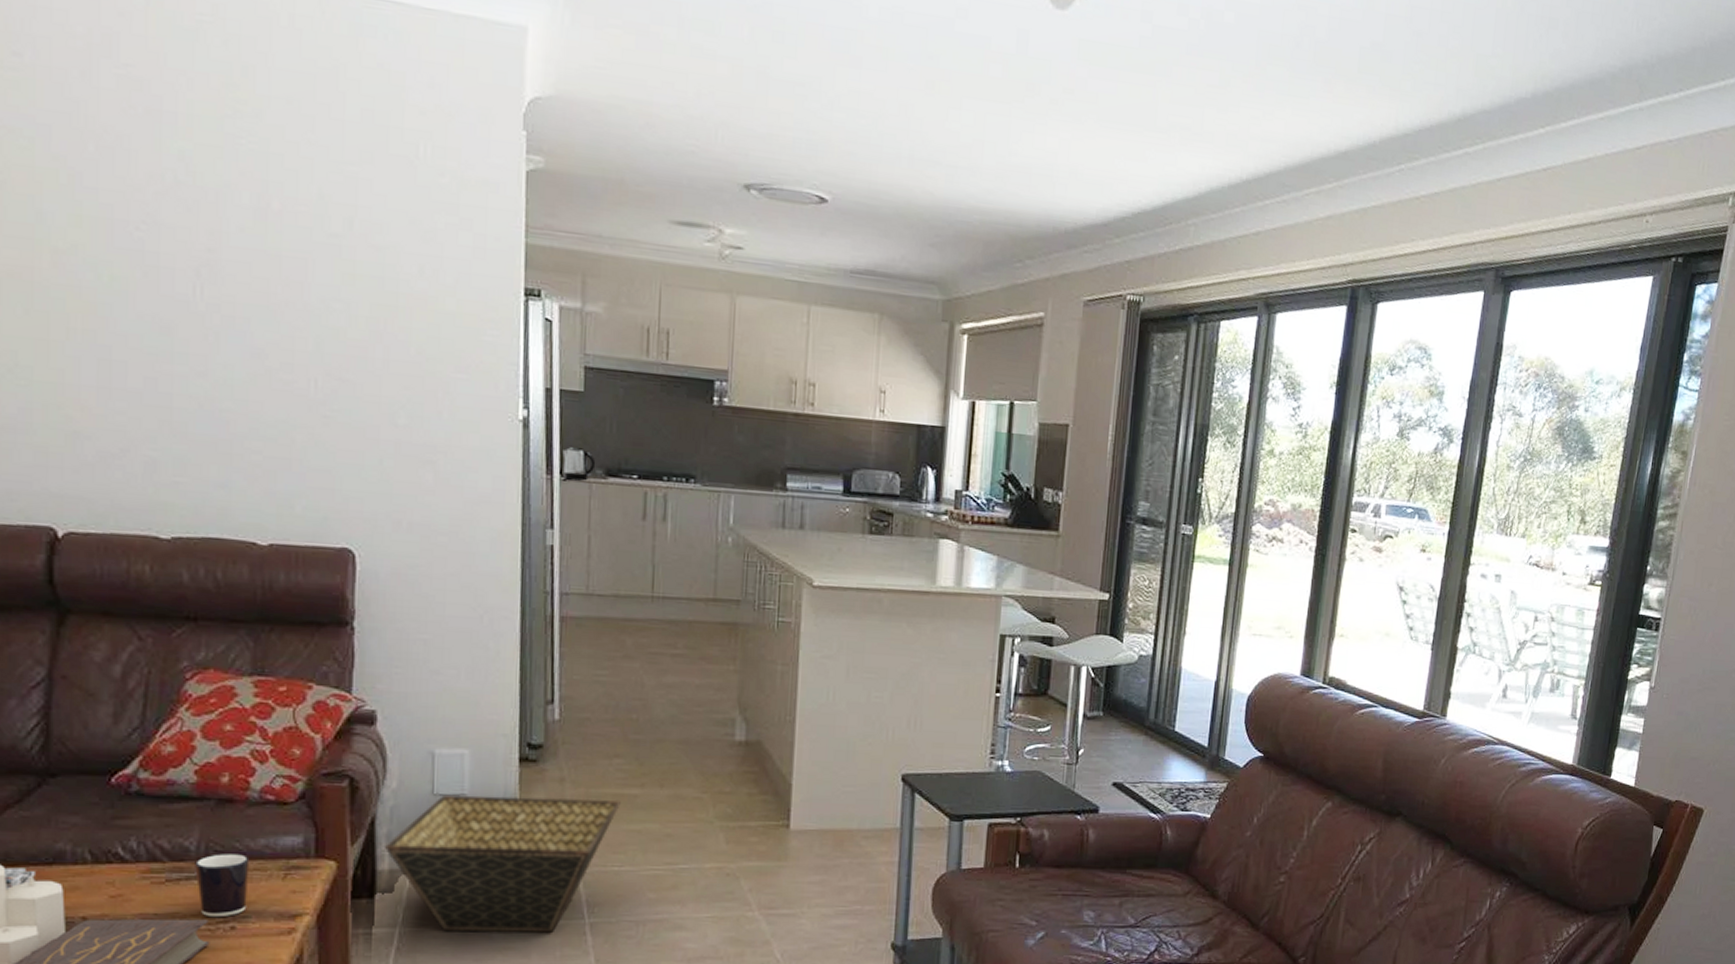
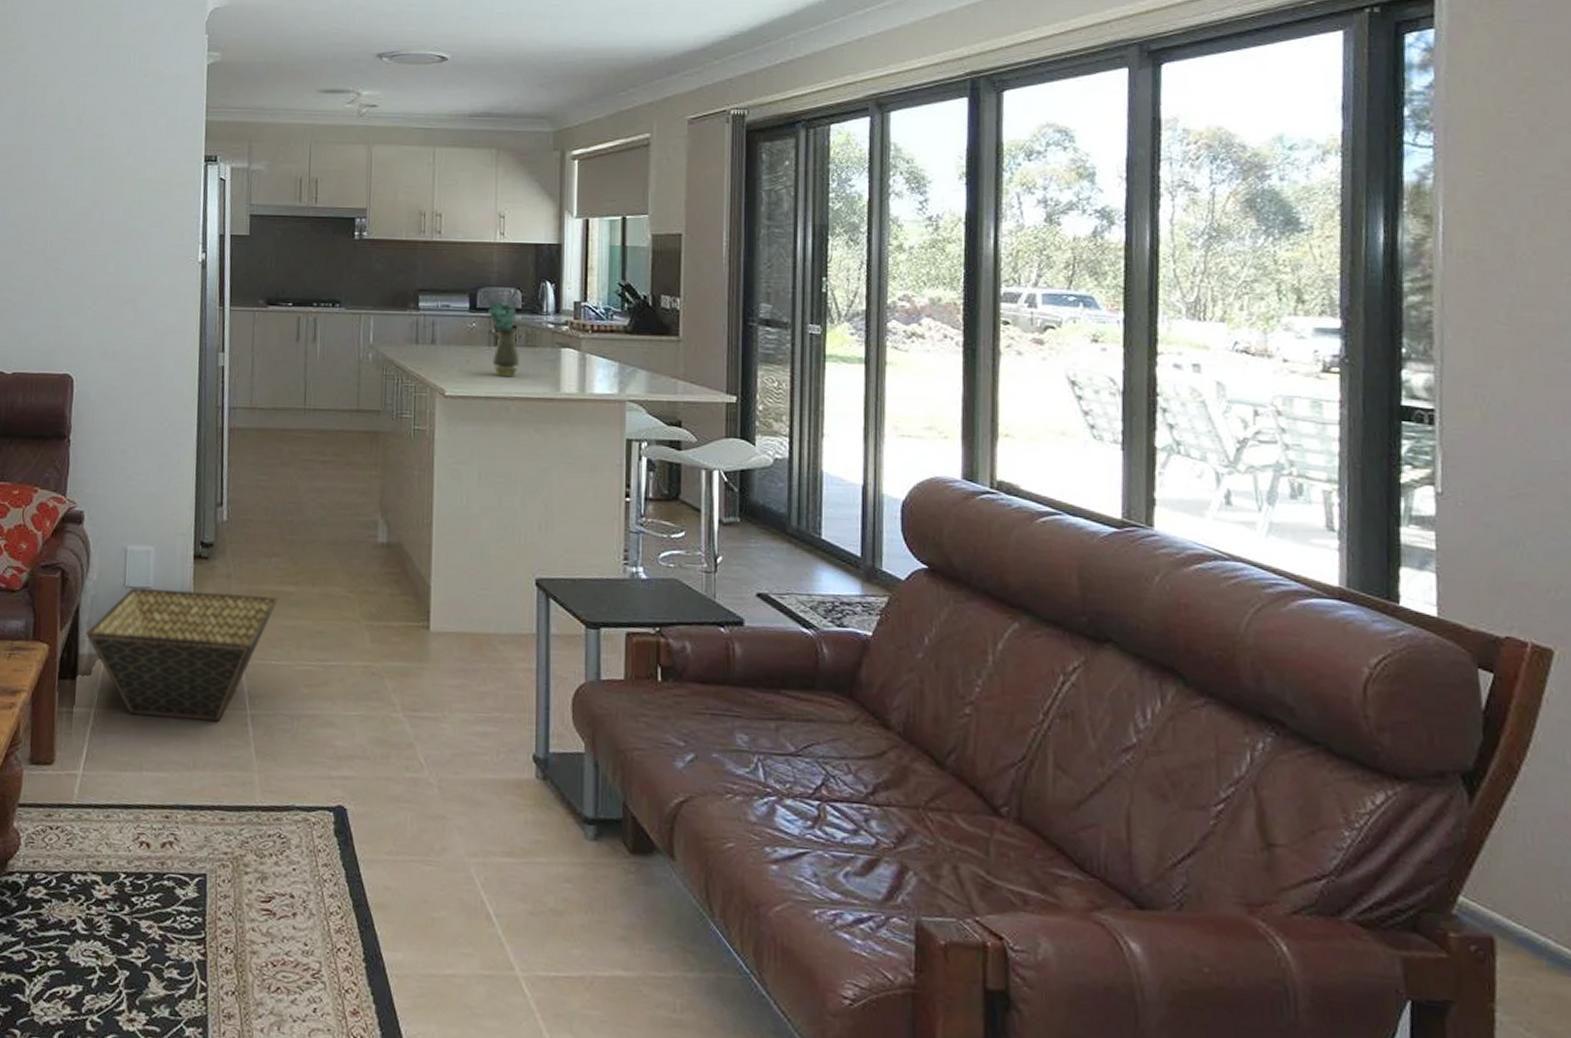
kettle: present [562,447,596,481] -> none [232,282,259,310]
vase: none [863,480,896,568] -> present [488,297,520,378]

